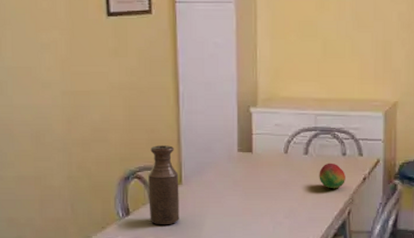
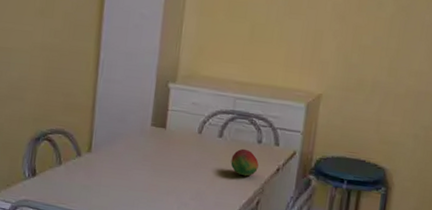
bottle: present [147,145,179,225] -> none [55,109,89,191]

